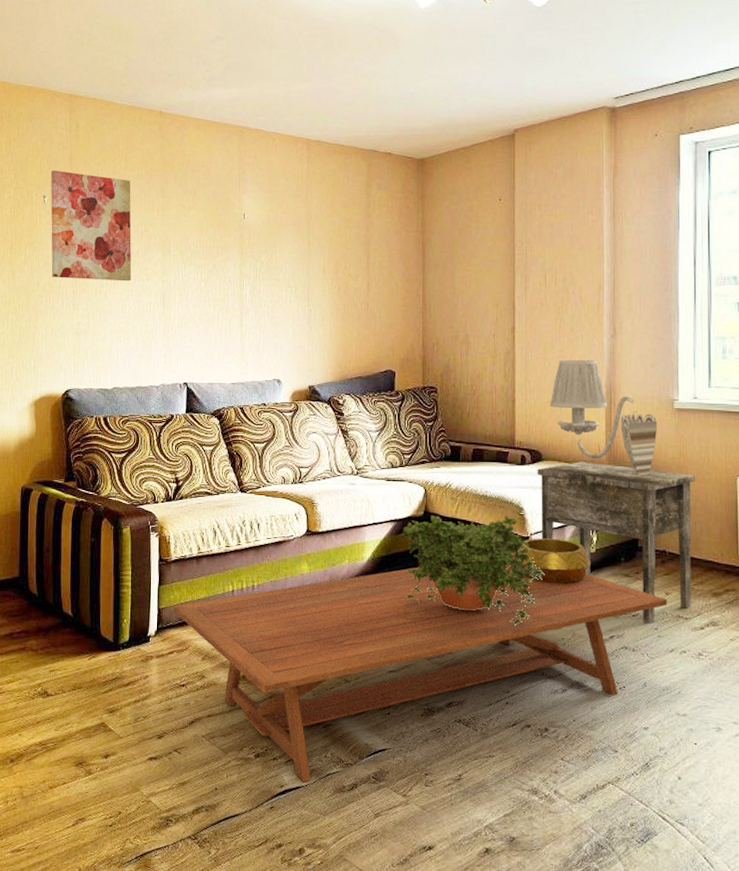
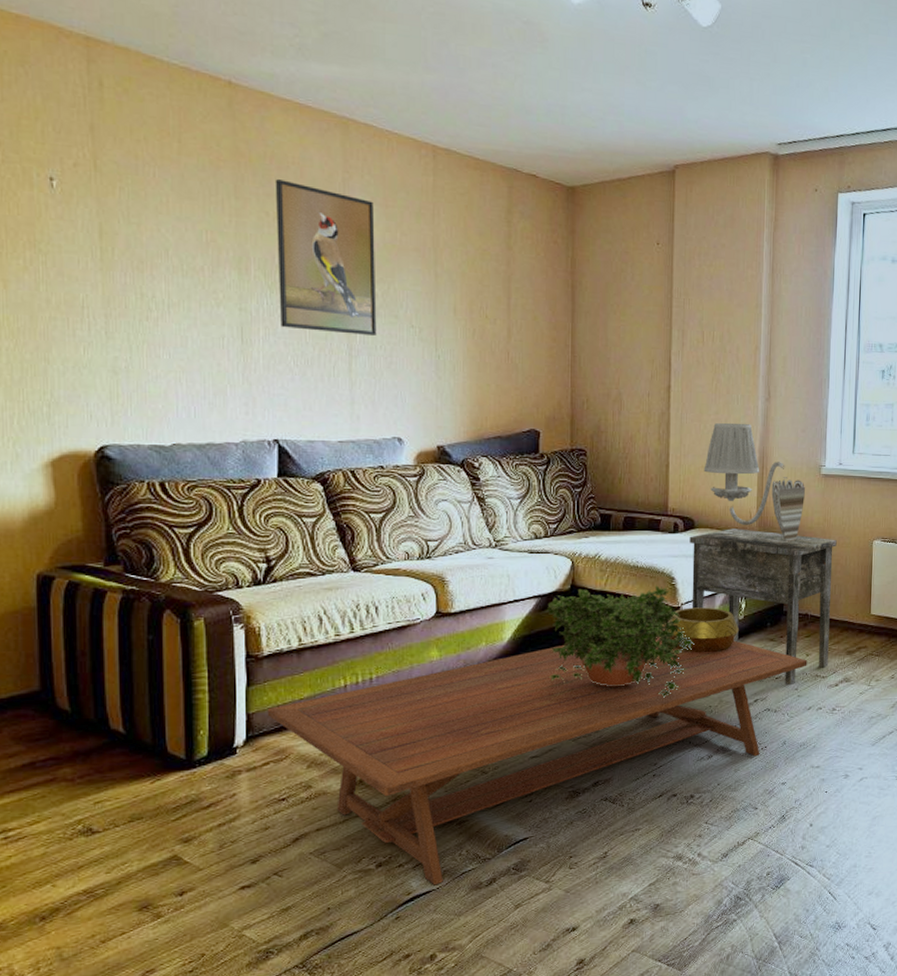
wall art: present [50,169,132,281] -> none [59,142,194,306]
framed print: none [189,180,262,296] -> present [275,179,377,335]

